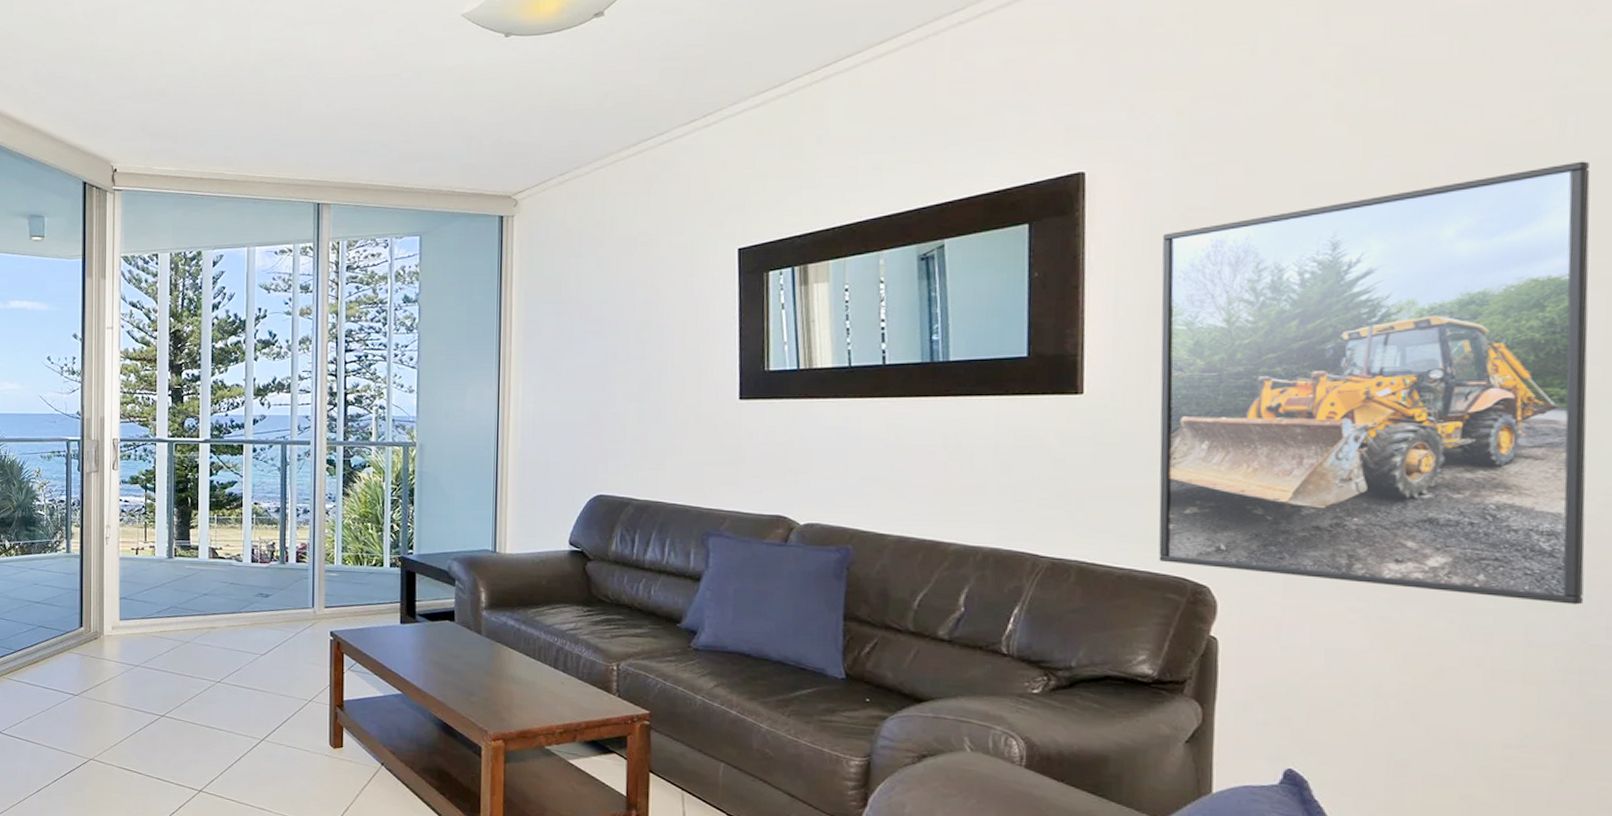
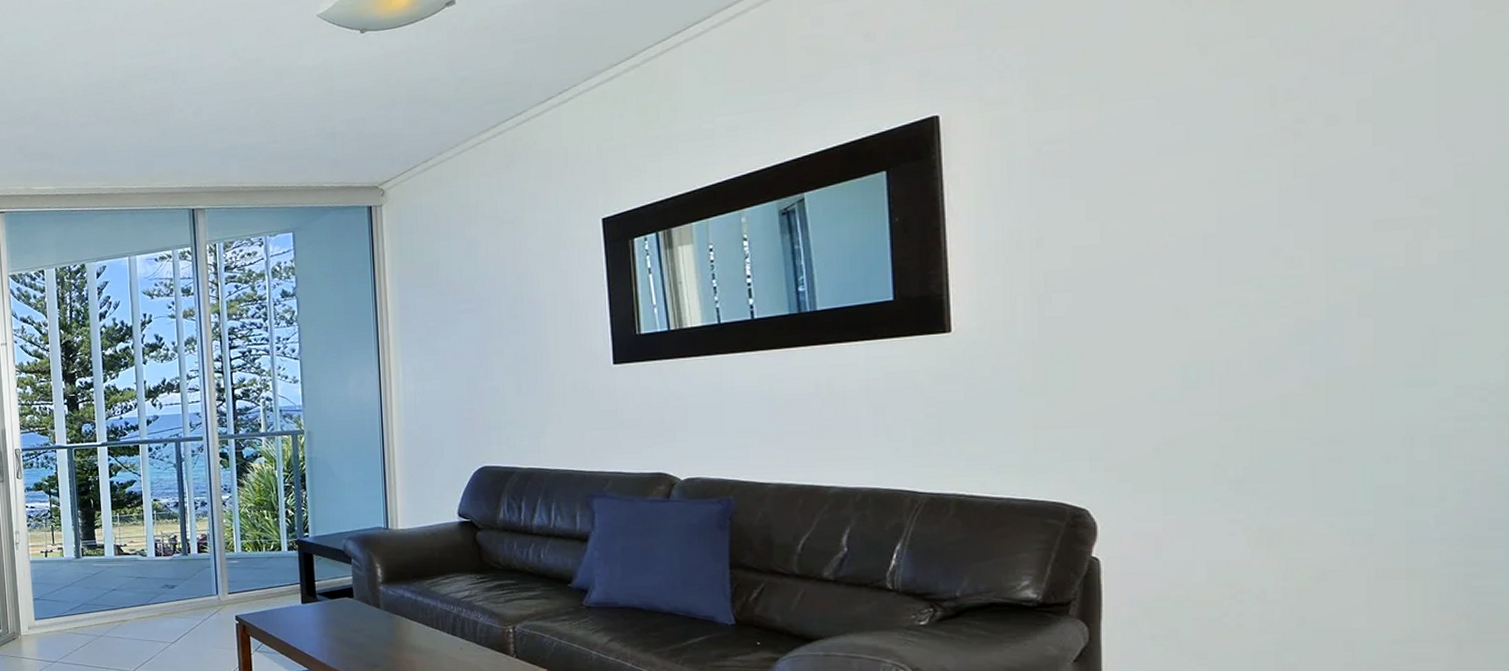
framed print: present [1158,161,1591,605] -> none [1019,61,1465,500]

